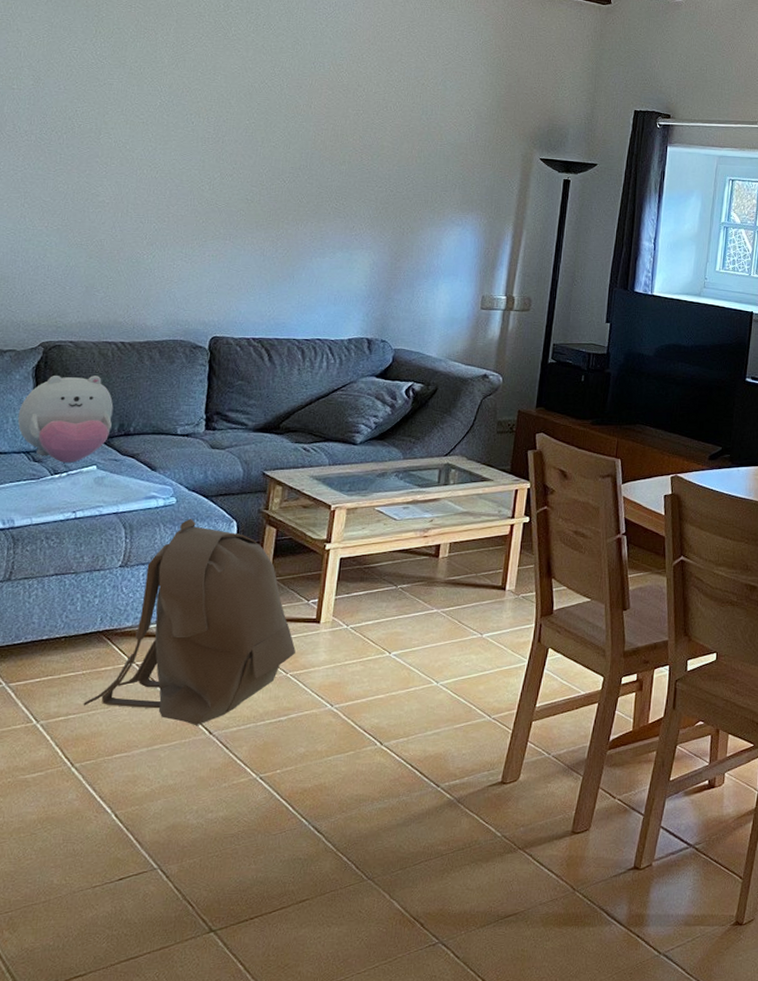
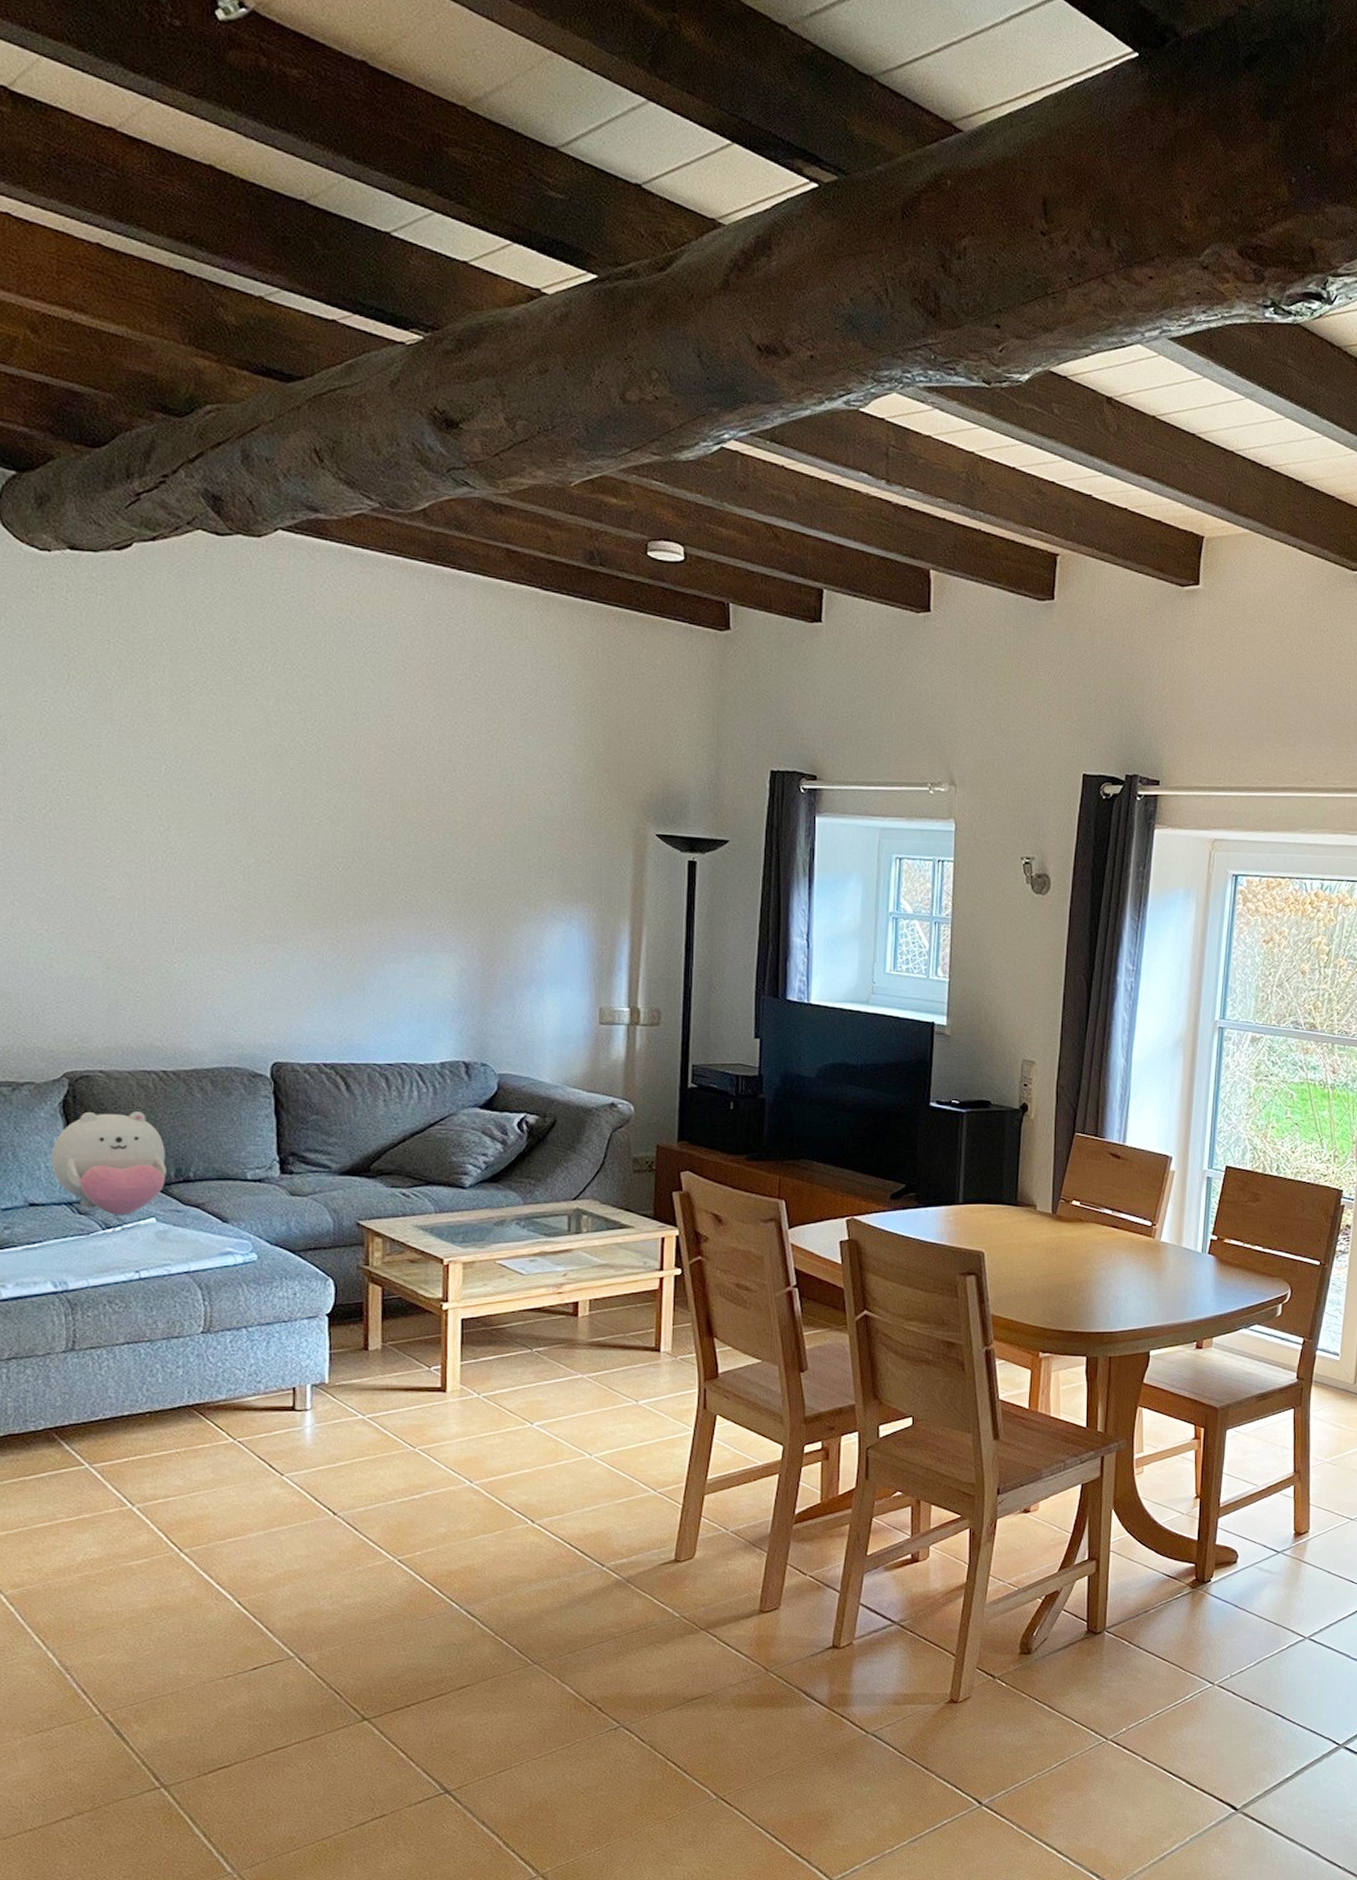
backpack: present [83,519,296,725] -> none [182,1277,421,1506]

